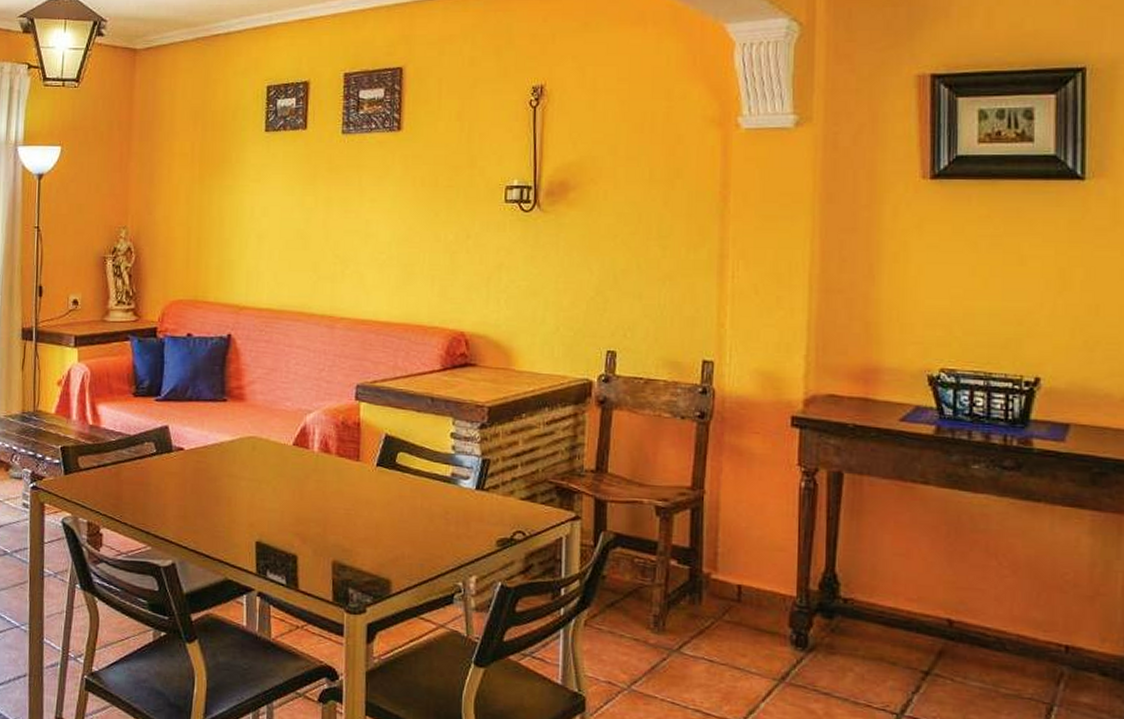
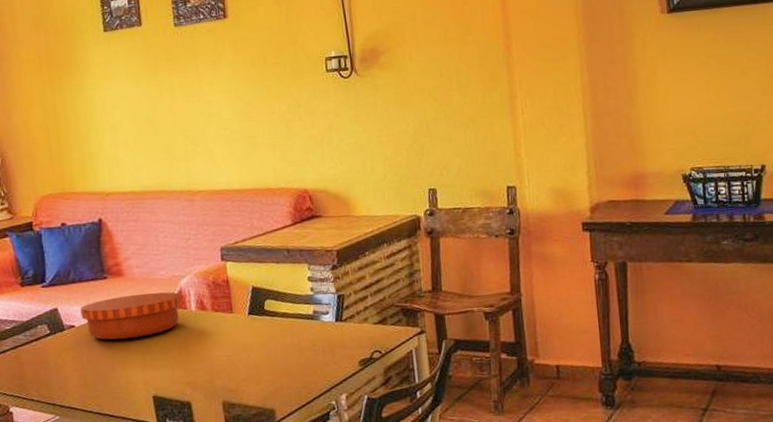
bowl: none [192,423,305,472] -> present [80,292,182,340]

